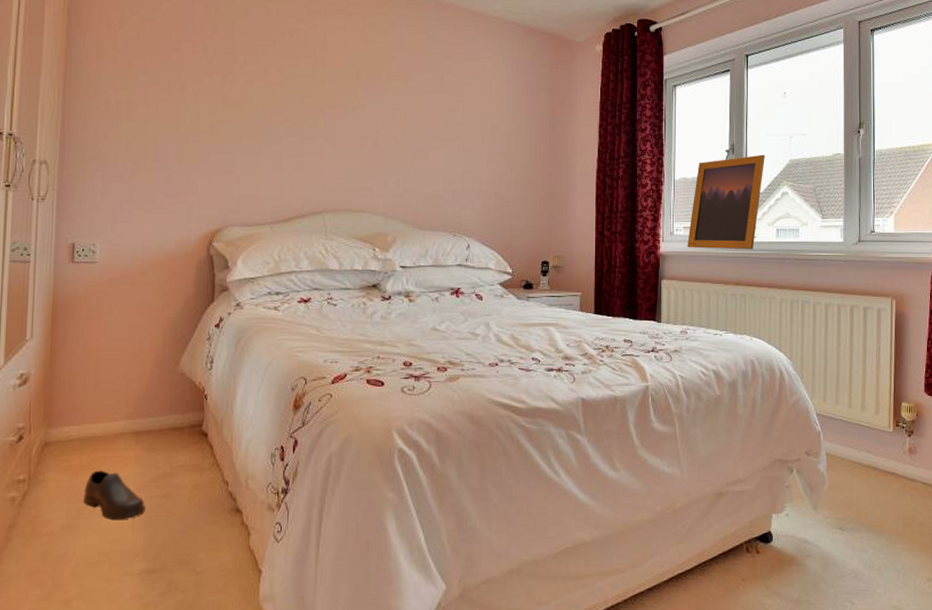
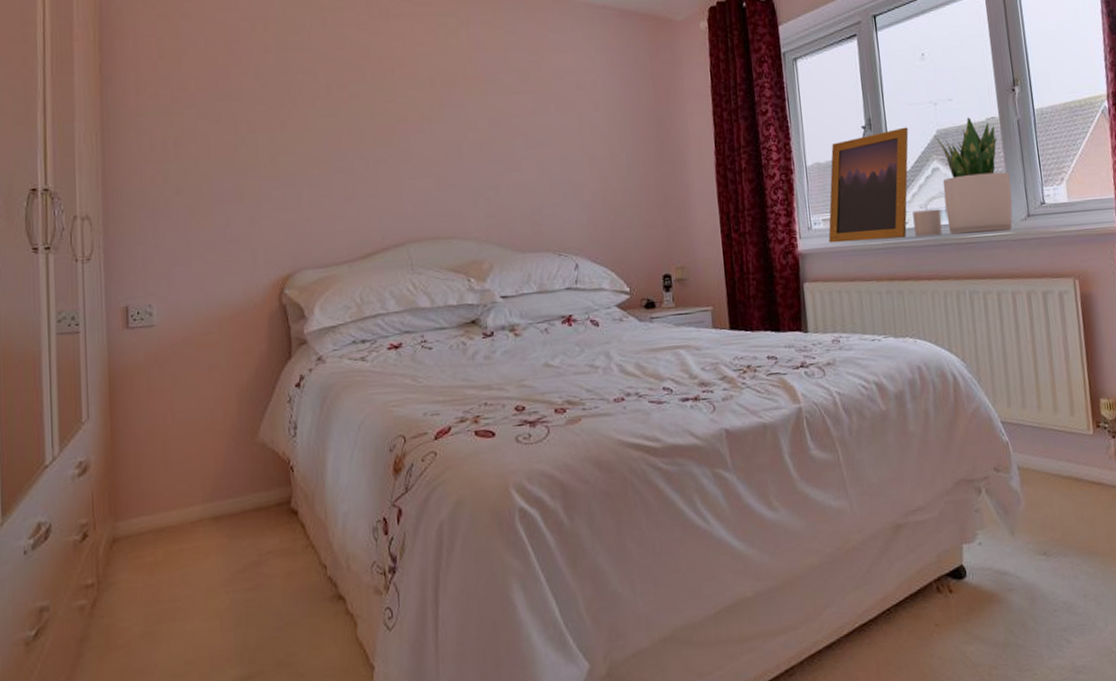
shoe: present [83,470,145,520] -> none [161,564,234,622]
candle: none [761,224,785,251] -> present [912,206,943,238]
planter: none [787,151,848,253] -> present [934,117,1013,235]

